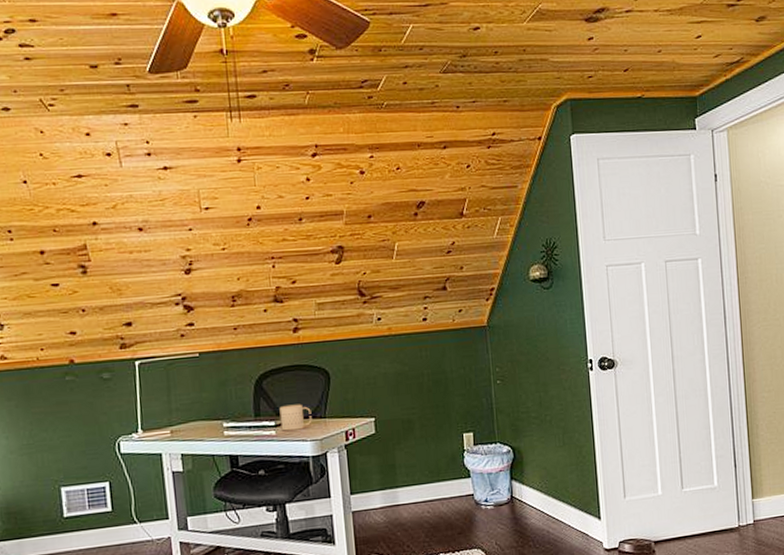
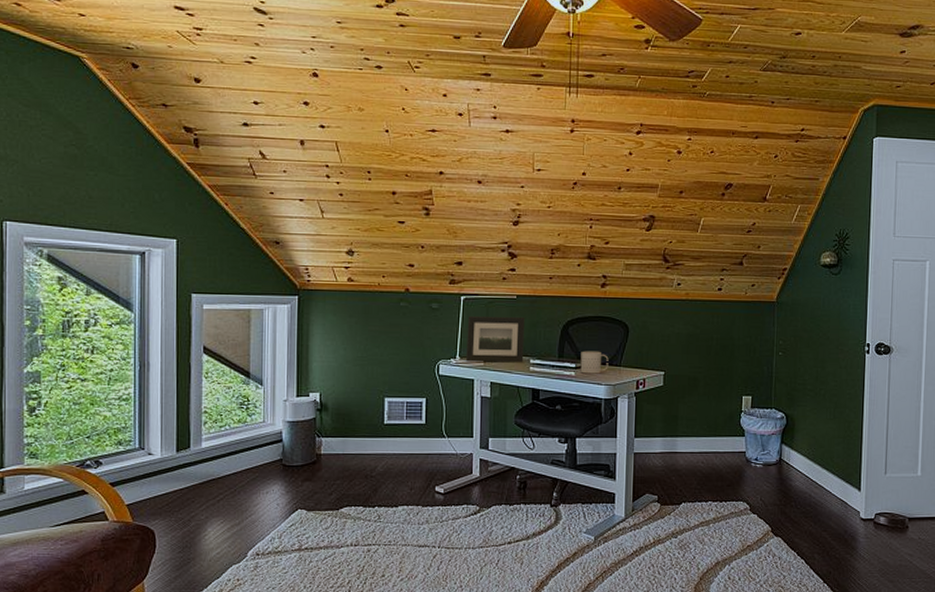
picture frame: none [146,376,216,434] -> present [466,316,525,363]

